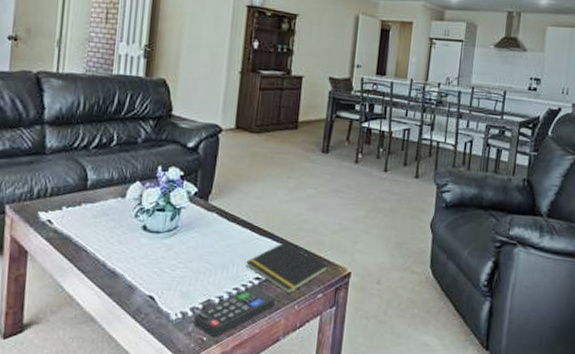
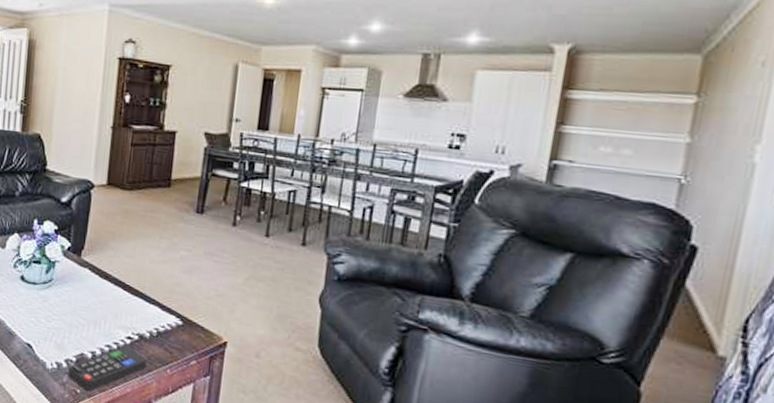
notepad: present [246,241,329,294] -> none [118,303,203,357]

